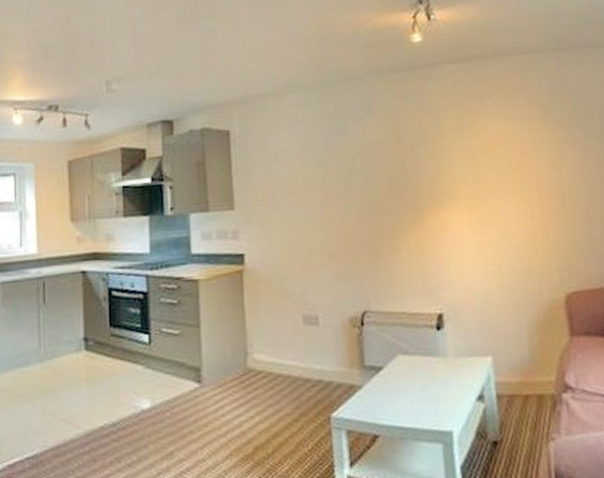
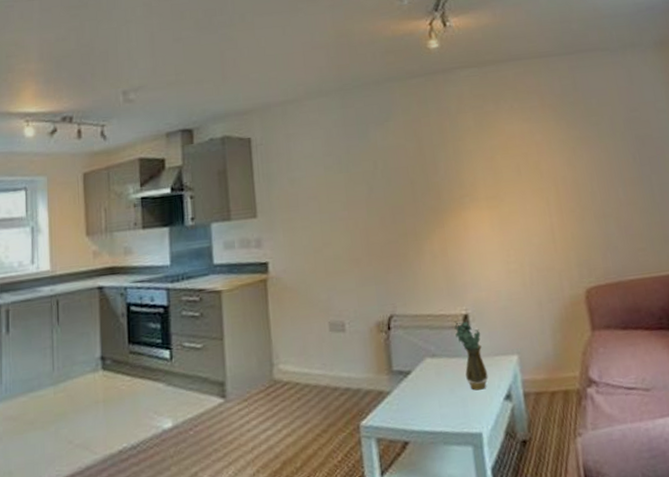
vase: none [428,319,461,390] -> present [454,320,488,391]

